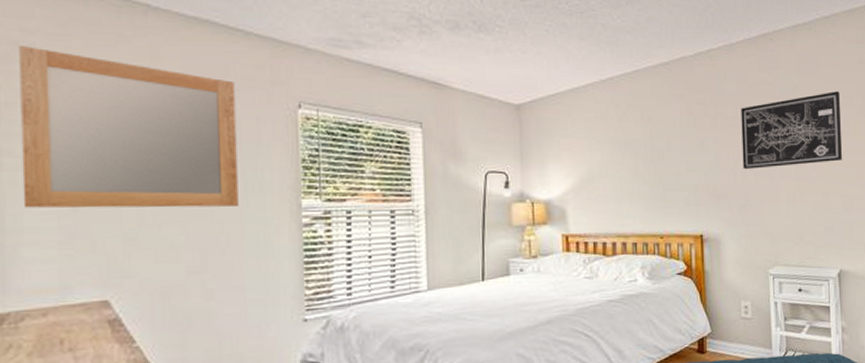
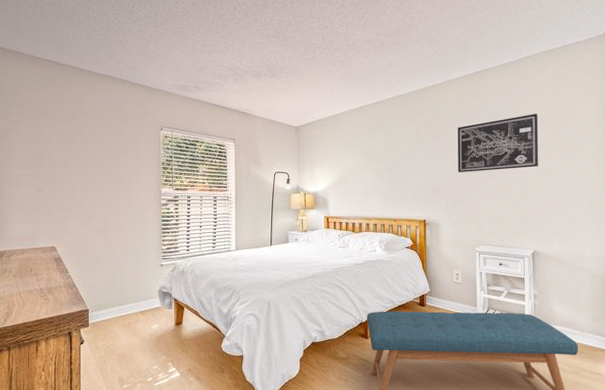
home mirror: present [19,46,238,209] -> none [14,95,126,192]

